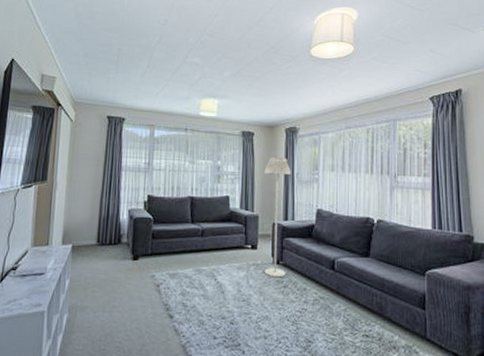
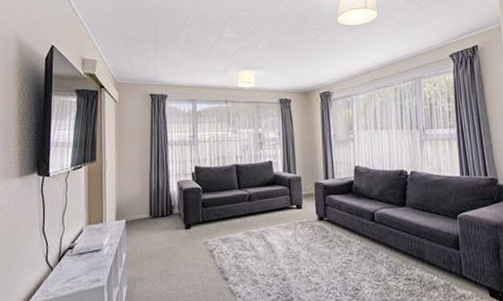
floor lamp: present [264,157,291,278] -> none [303,121,331,233]

